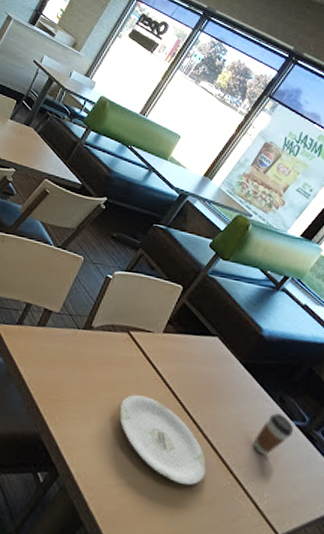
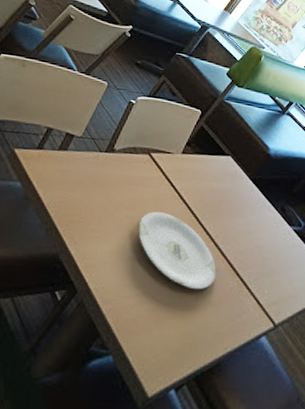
coffee cup: present [253,413,294,455] -> none [257,221,292,258]

